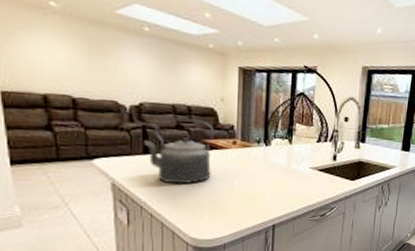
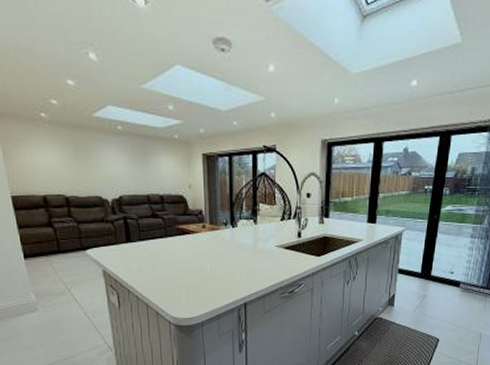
kettle: present [144,117,214,184] -> none [126,207,185,268]

